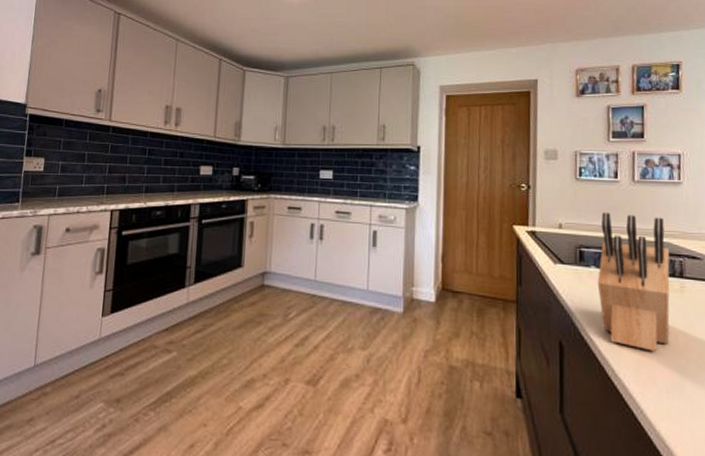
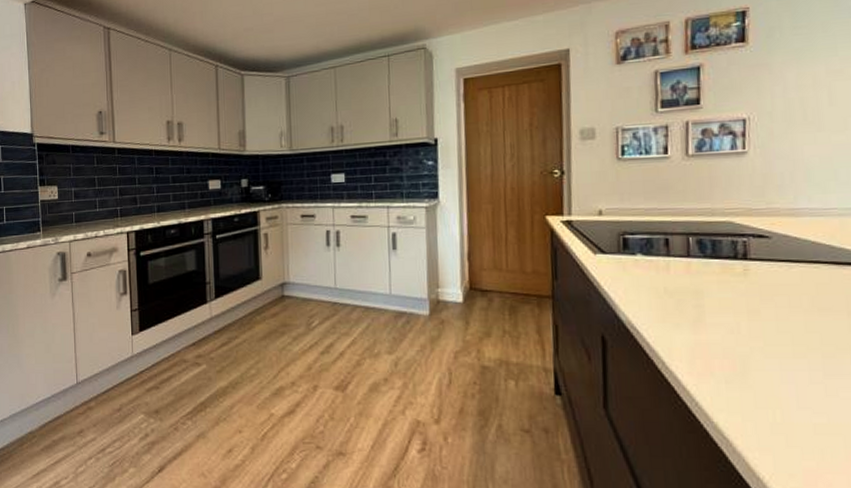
knife block: present [597,212,670,352] -> none [644,192,731,341]

